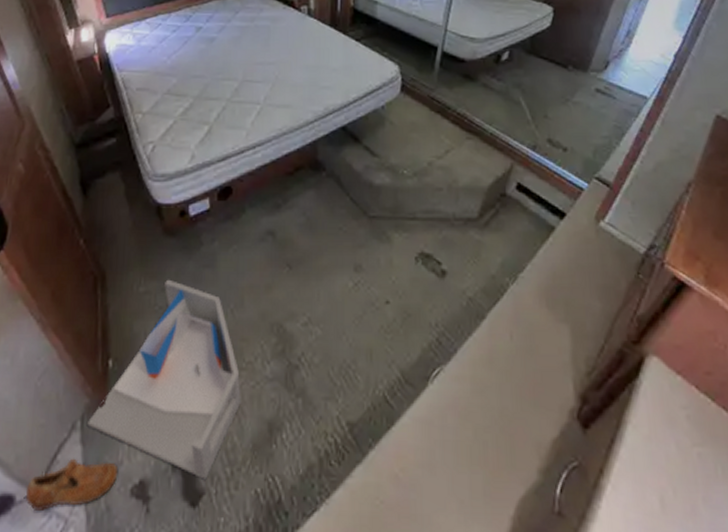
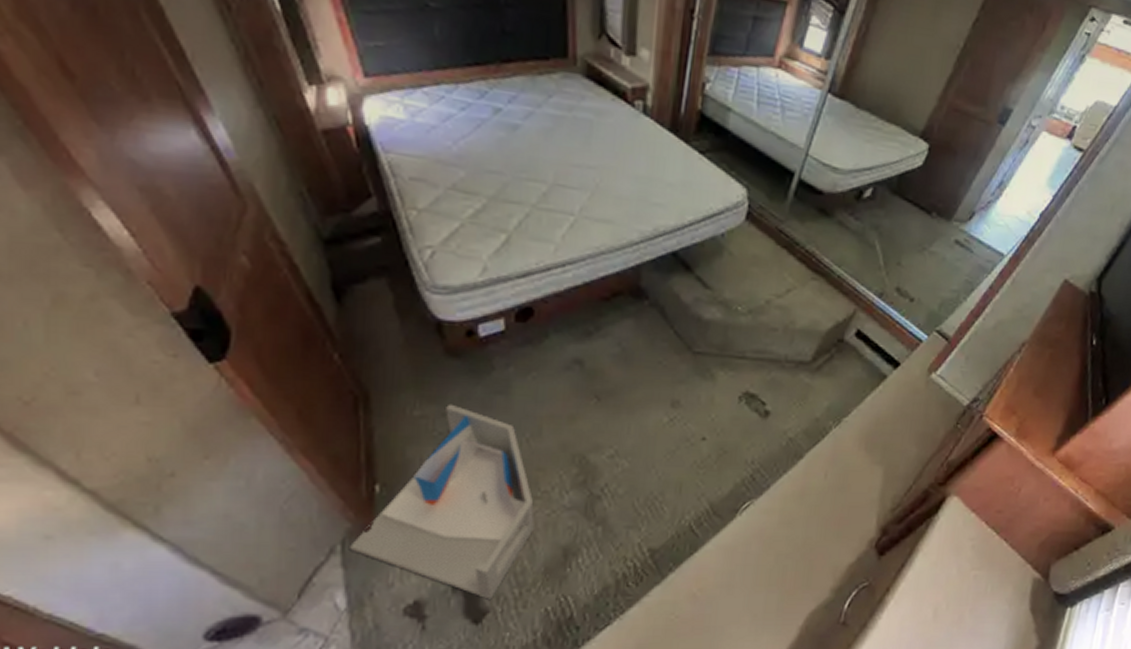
shoe: present [25,458,119,511] -> none [274,580,389,630]

